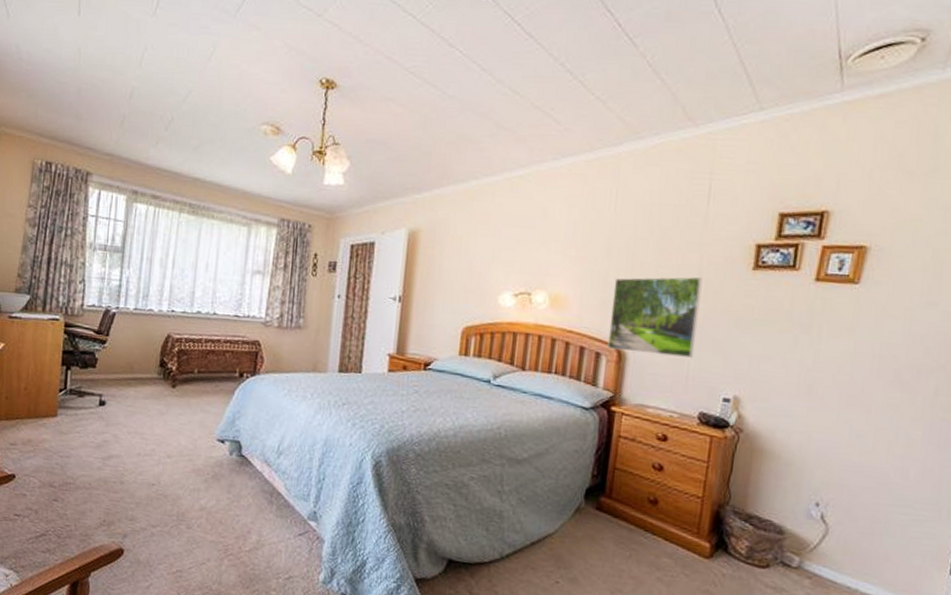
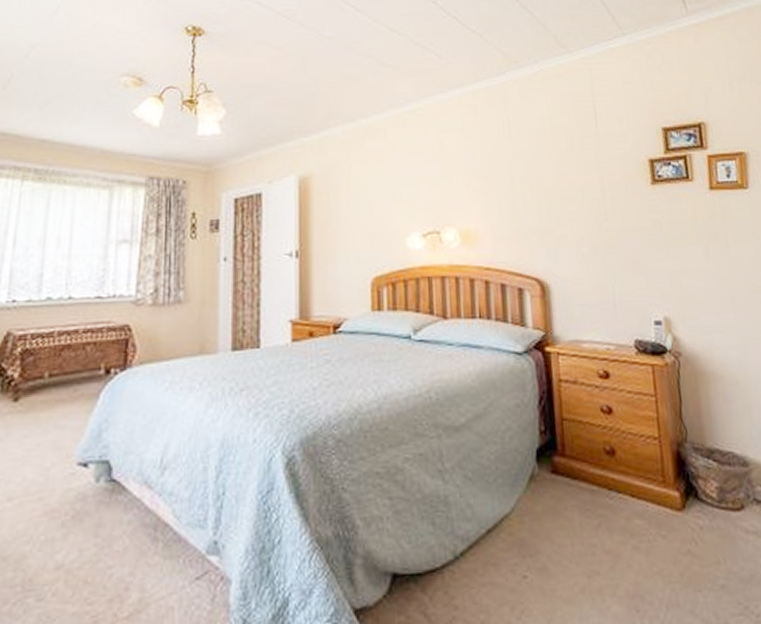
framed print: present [607,276,703,358] -> none [523,196,616,283]

